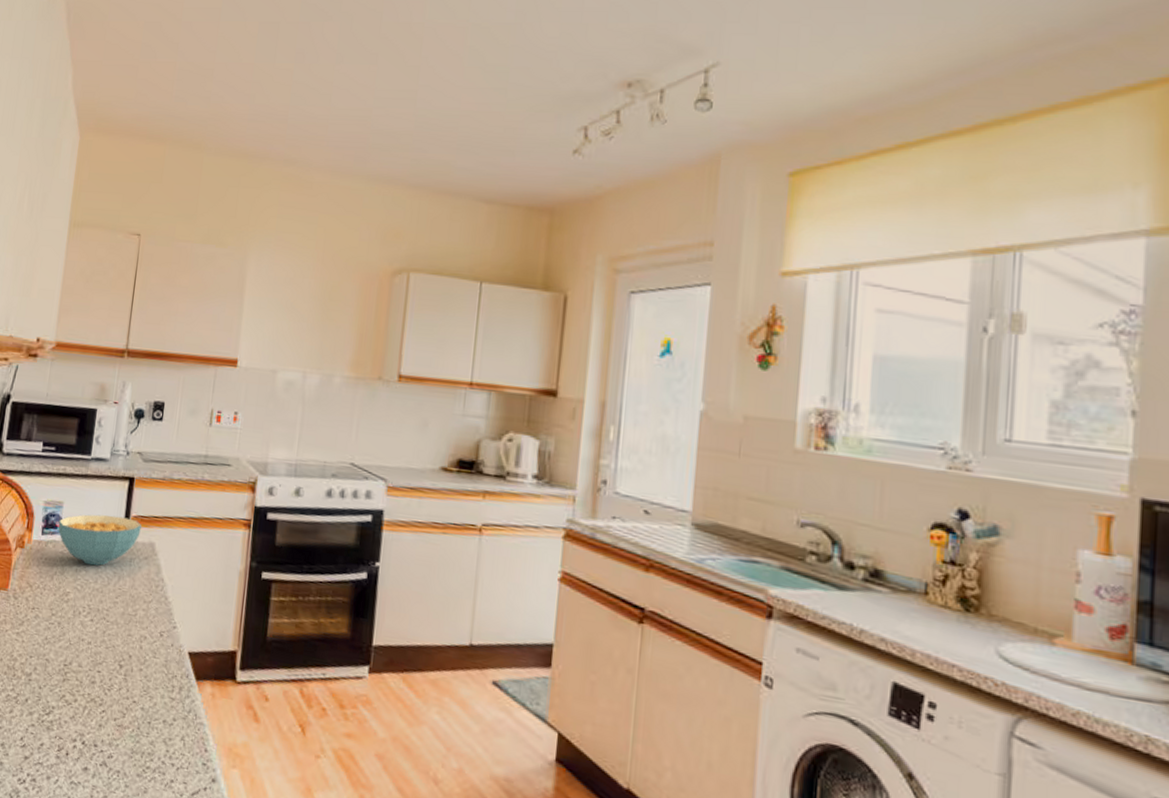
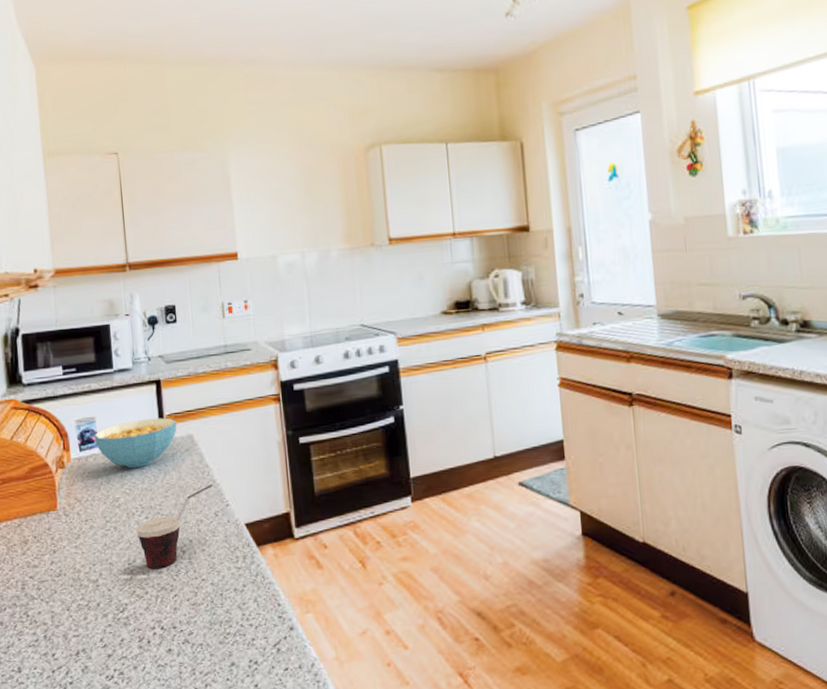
cup: none [79,600,165,679] -> present [136,484,214,570]

